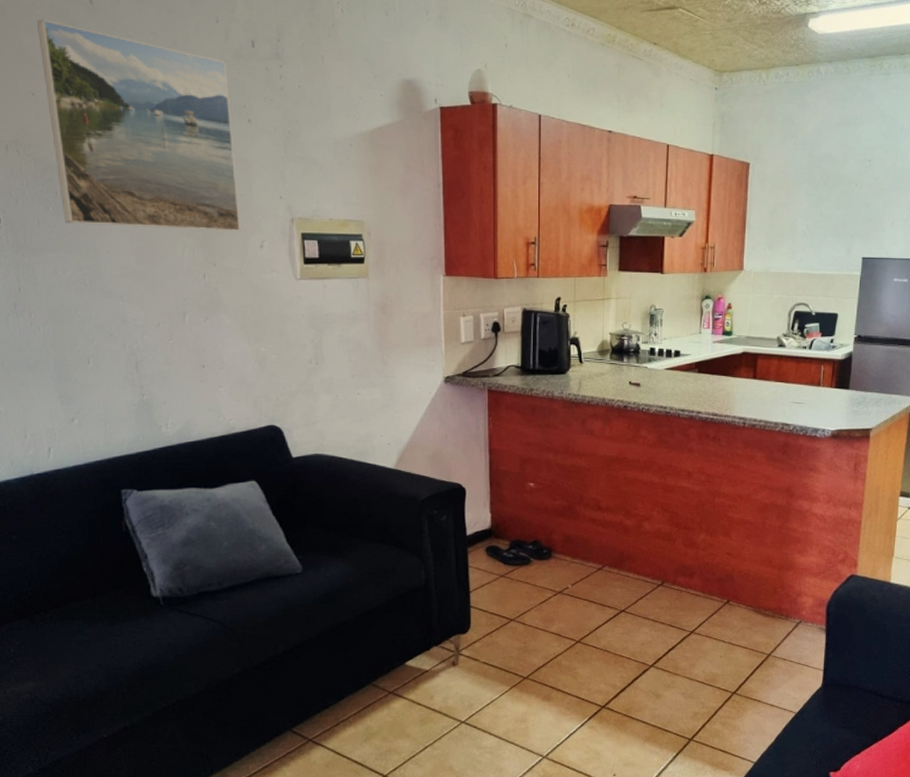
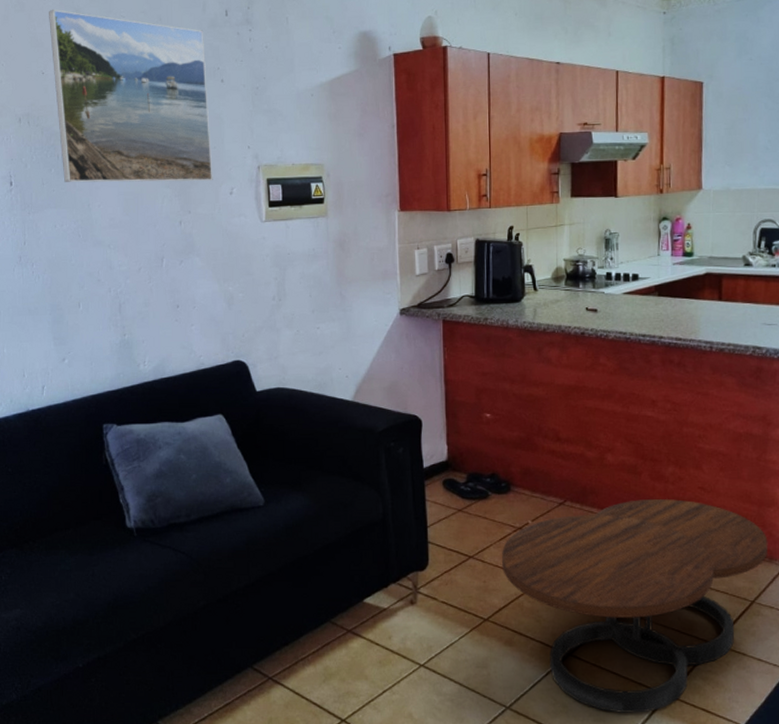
coffee table: none [542,564,785,757] -> present [502,499,768,713]

